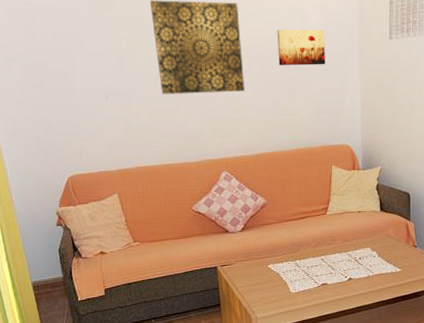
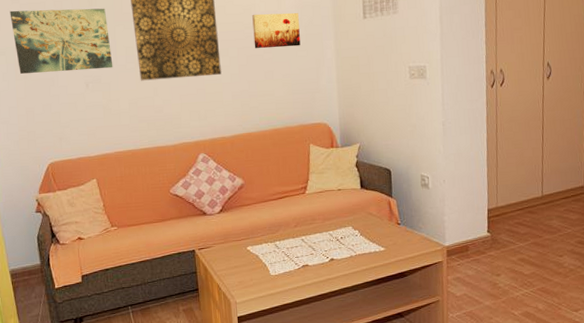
wall art: none [22,13,134,82] -> present [9,8,113,74]

